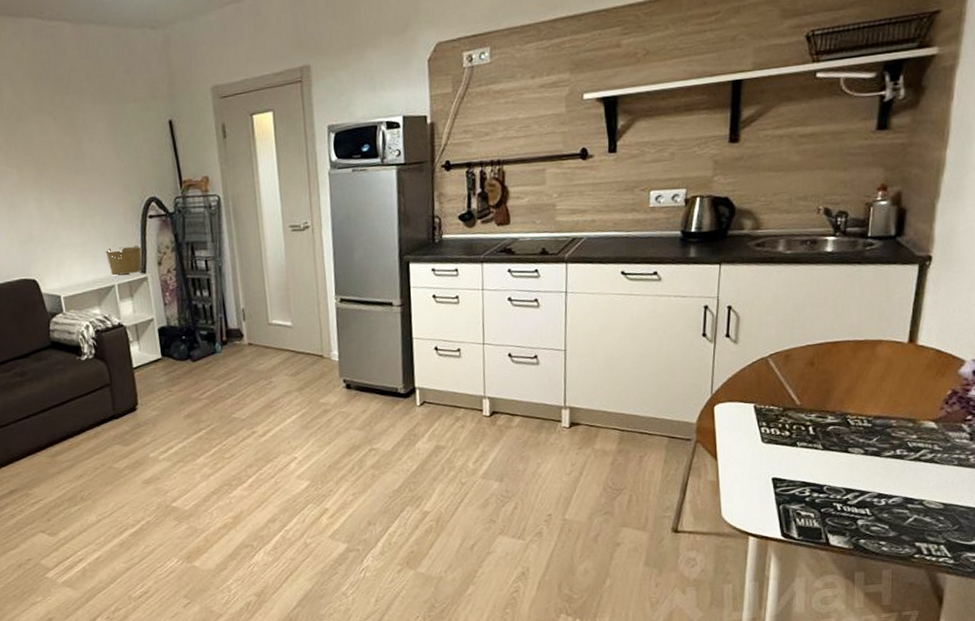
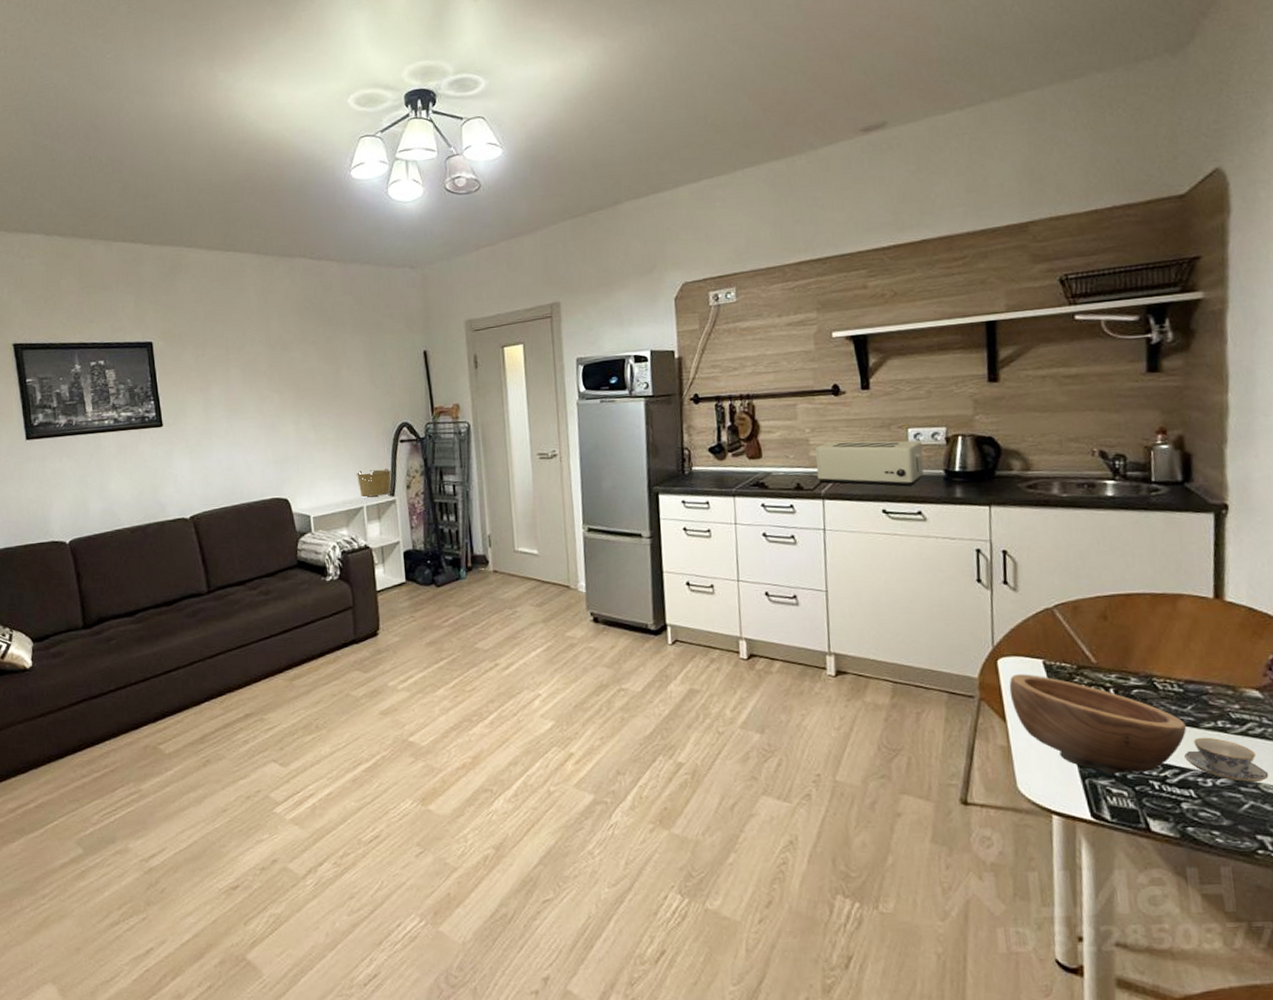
toaster: none [561,203,662,248] -> present [815,440,924,486]
wooden bowl: none [722,417,871,500] -> present [1009,674,1187,775]
teacup: none [865,464,933,501] -> present [1184,737,1269,783]

